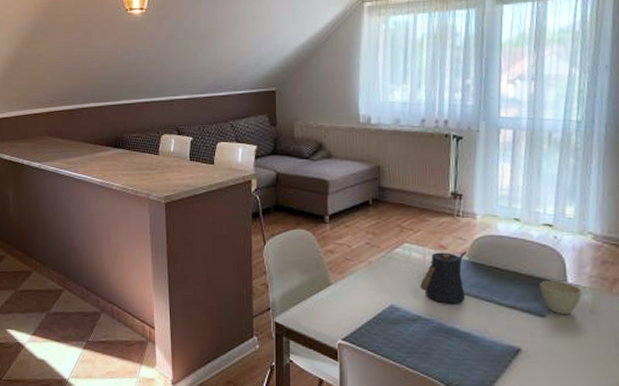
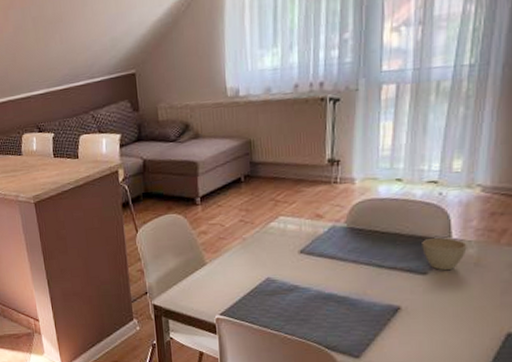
kettle: present [420,251,467,304] -> none [296,218,345,272]

